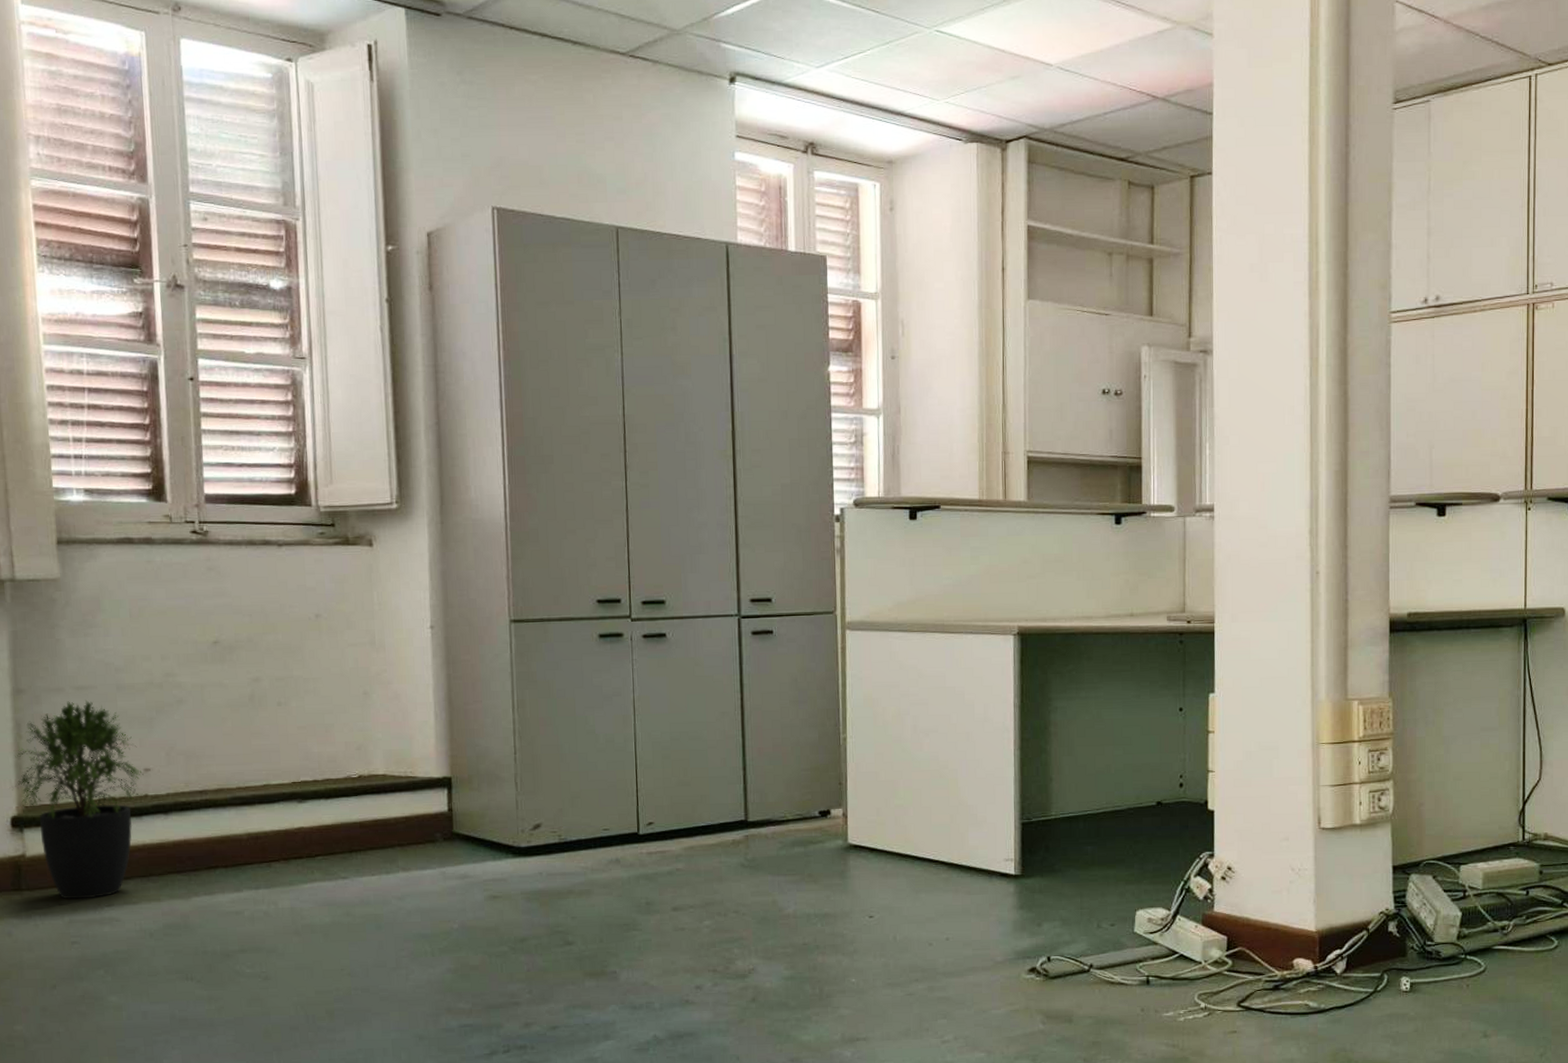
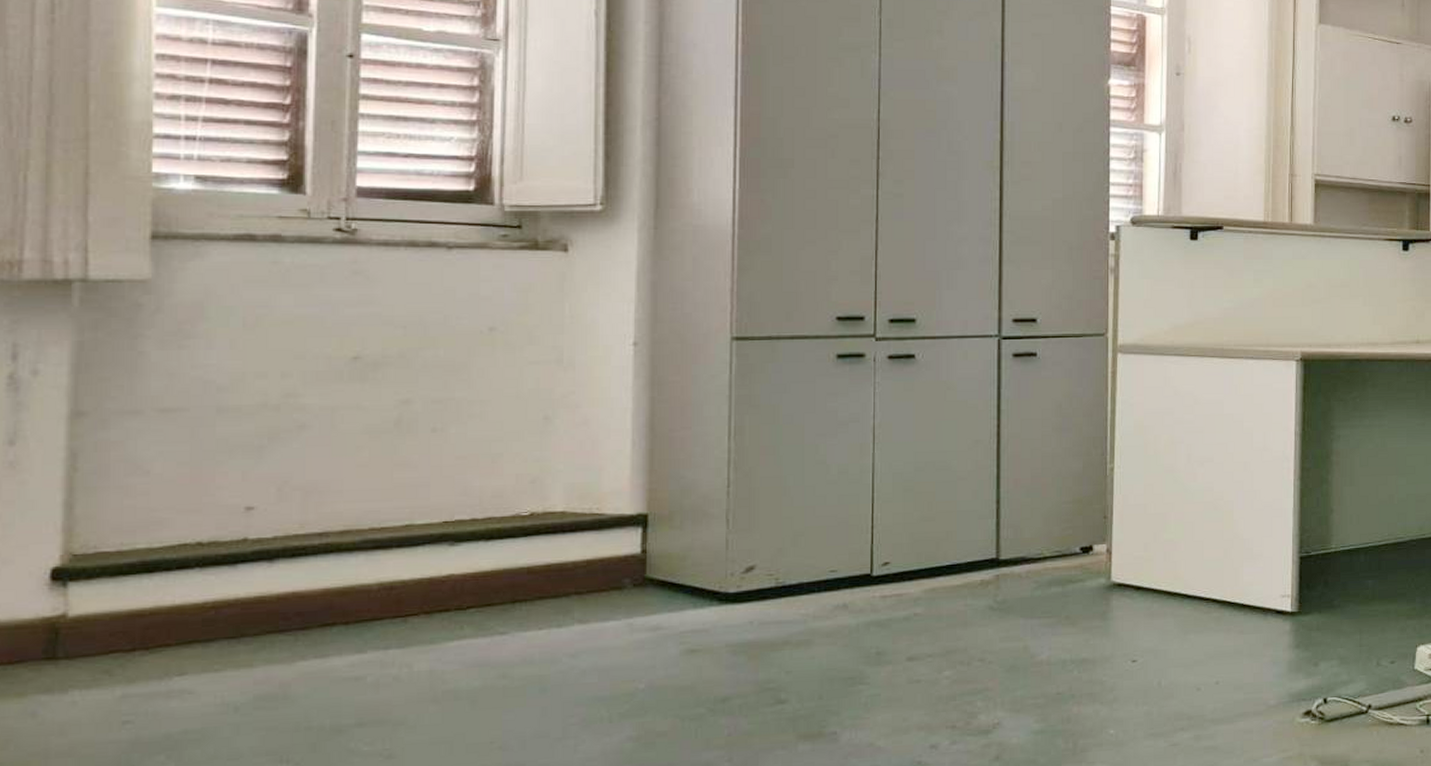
potted plant: present [13,699,144,900] -> none [61,424,244,669]

